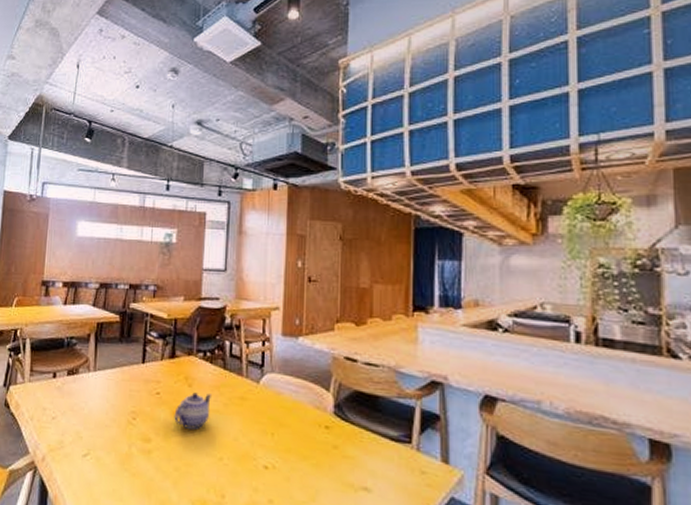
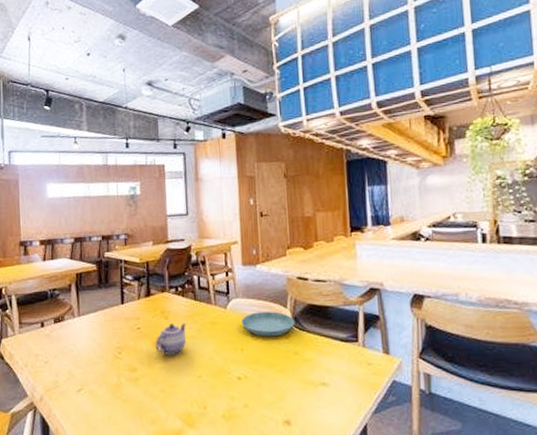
saucer: none [275,392,338,424] -> present [242,311,295,337]

